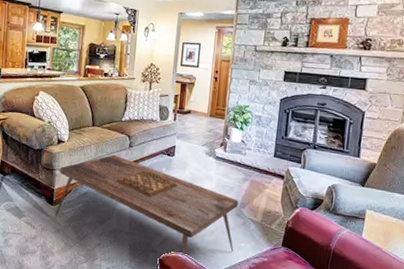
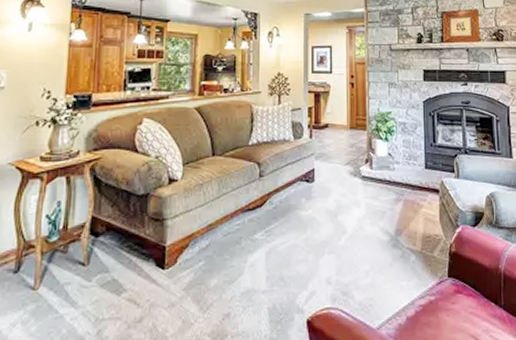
coffee table: present [55,155,239,256] -> none [168,190,395,311]

